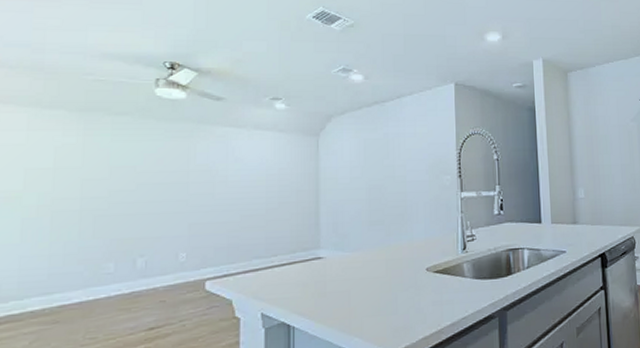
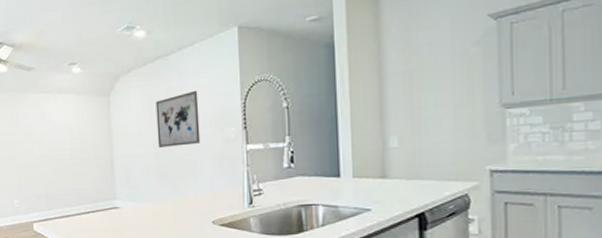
wall art: none [371,138,416,193] -> present [156,90,201,147]

